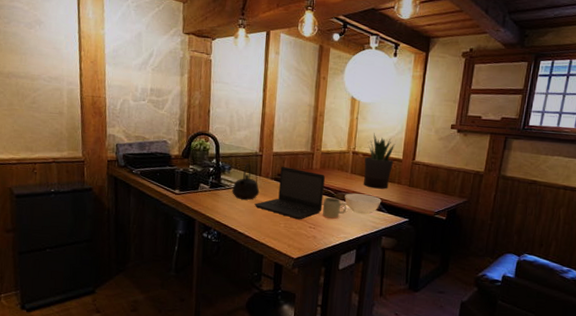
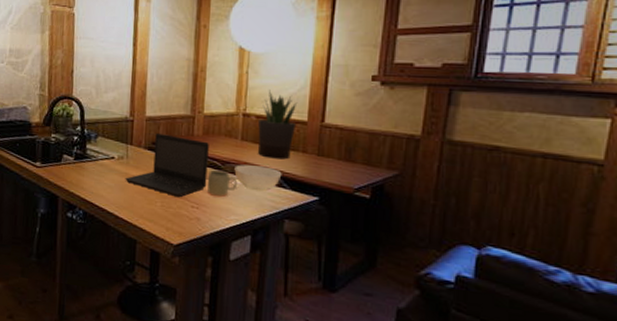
kettle: present [232,163,260,200] -> none [99,130,131,174]

